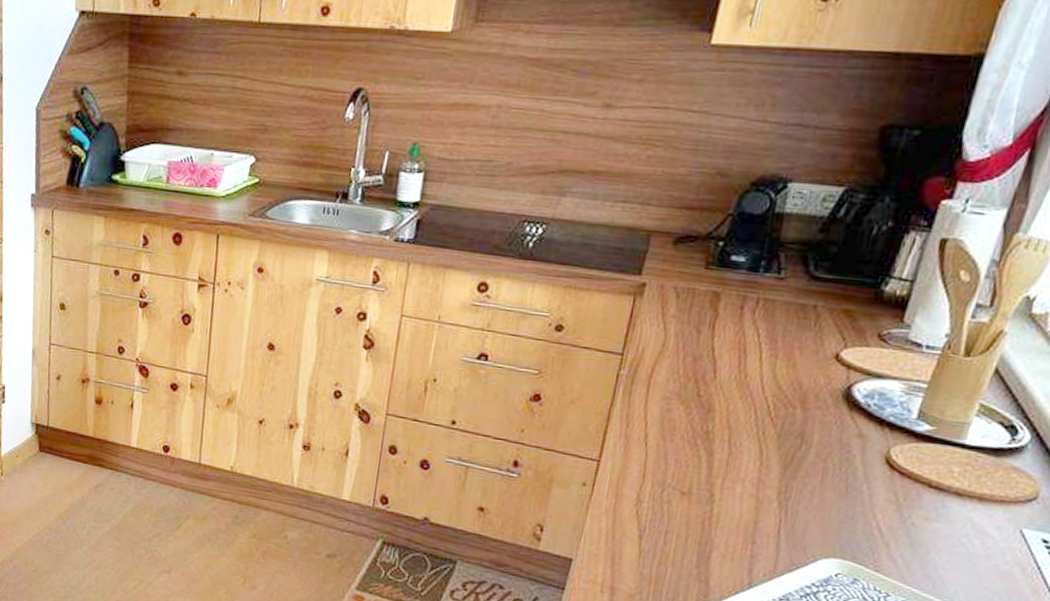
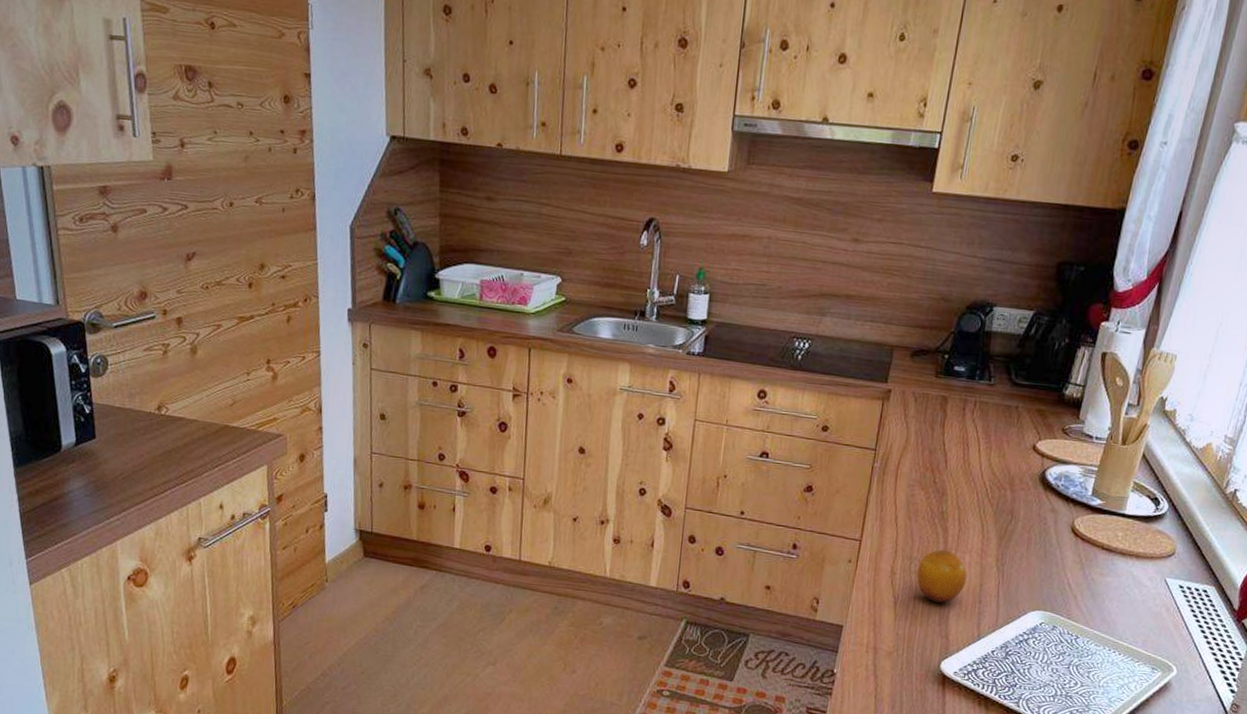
fruit: none [669,476,738,541] -> present [916,549,968,603]

